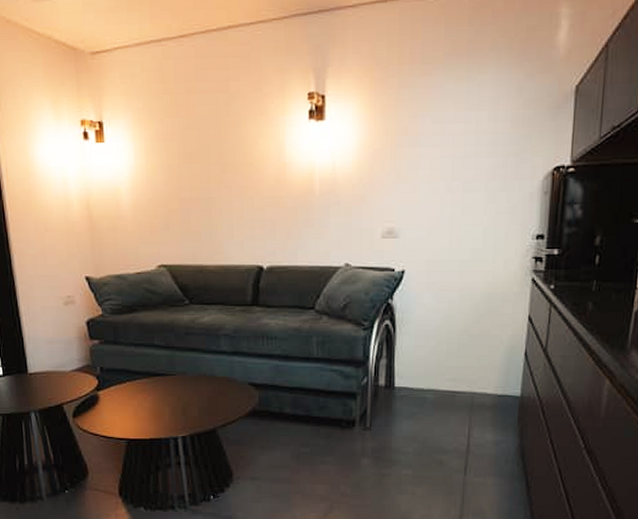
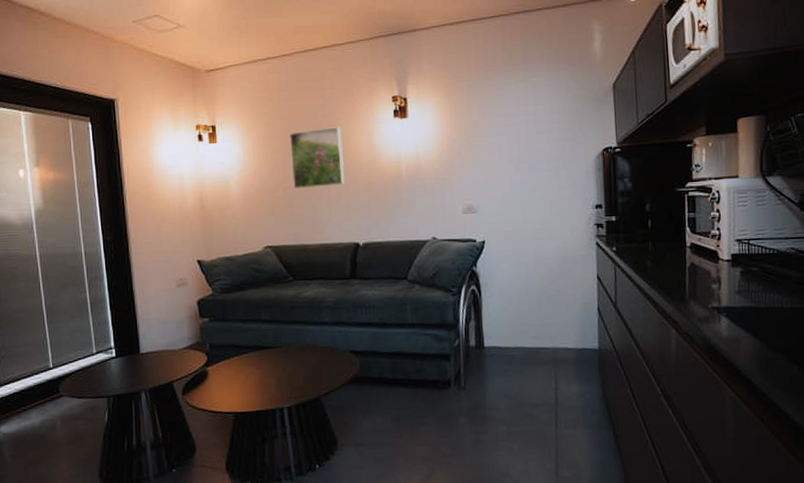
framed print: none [187,128,250,201] -> present [289,127,345,189]

